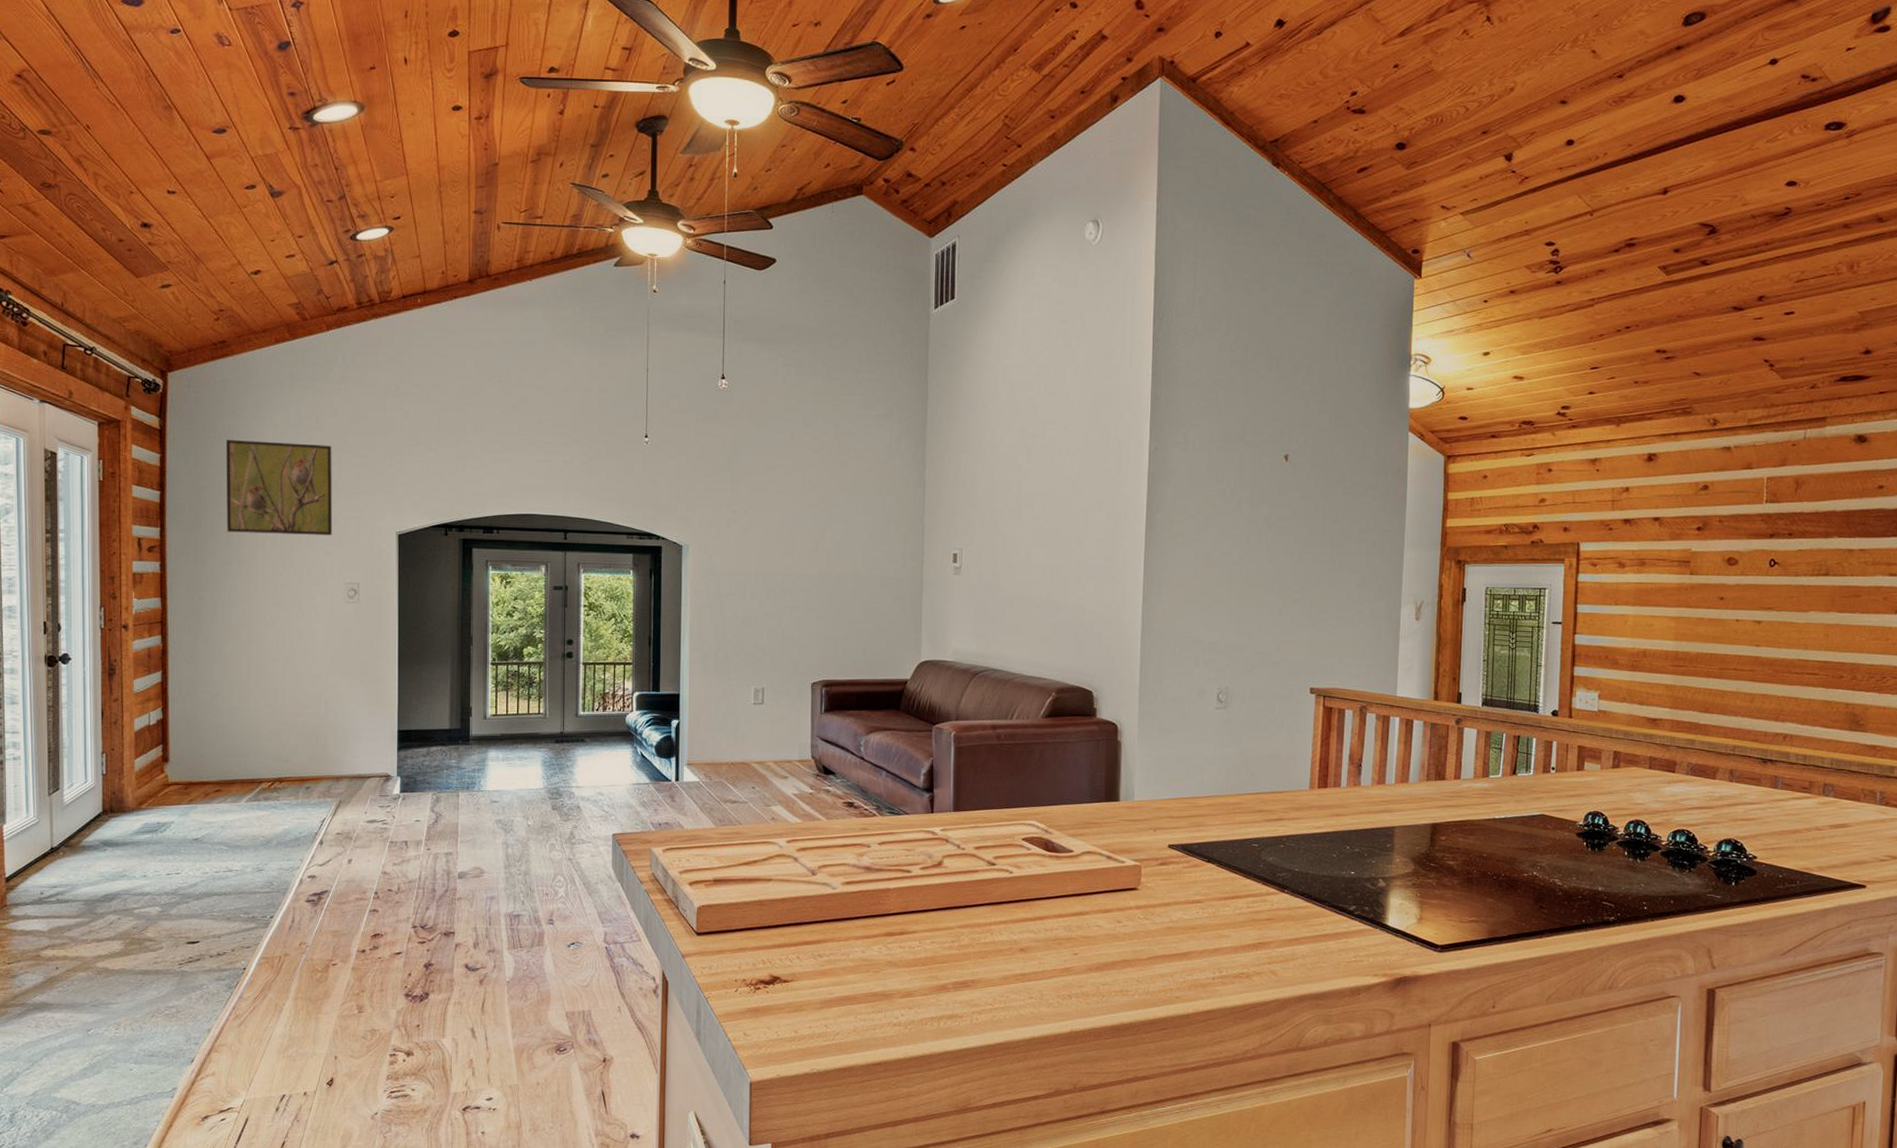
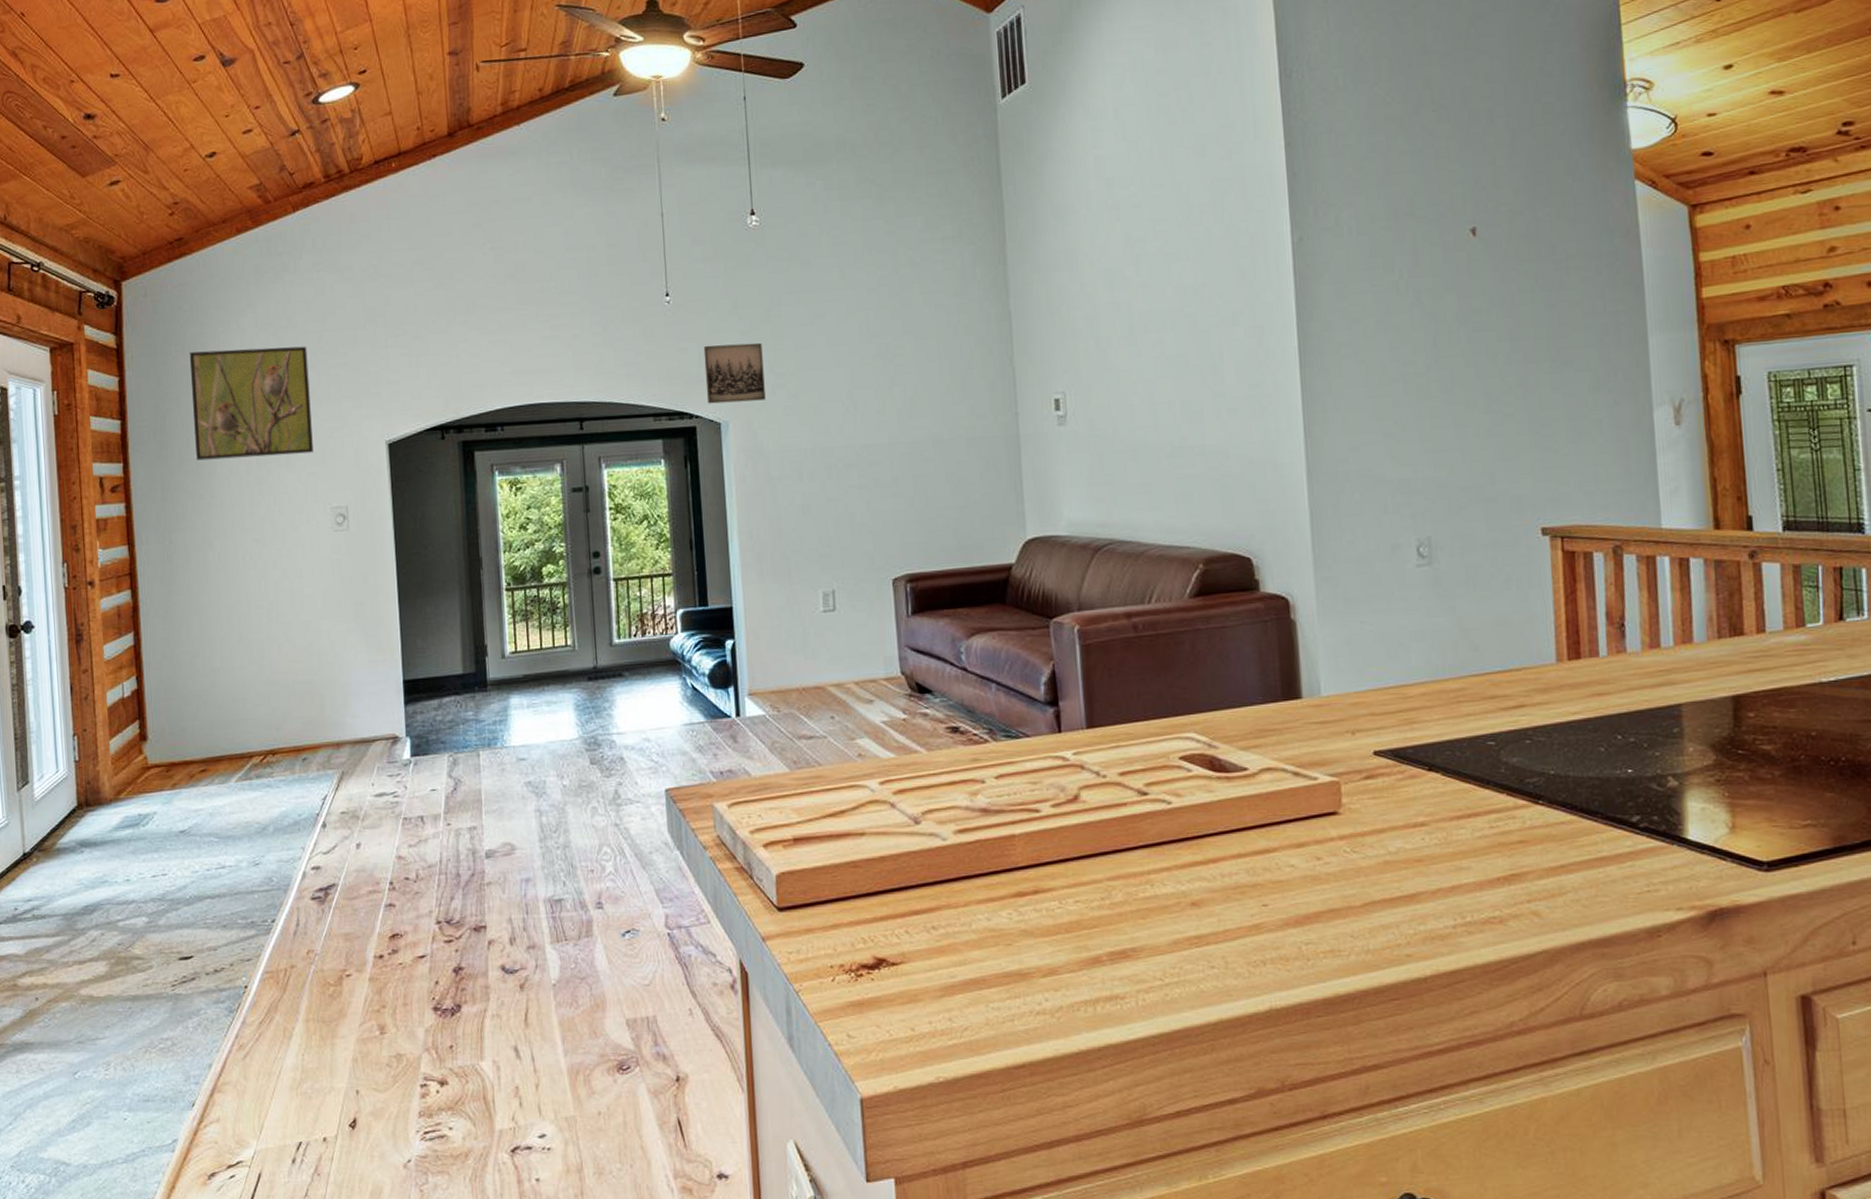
wall art: none [672,481,722,531] -> present [703,342,766,404]

